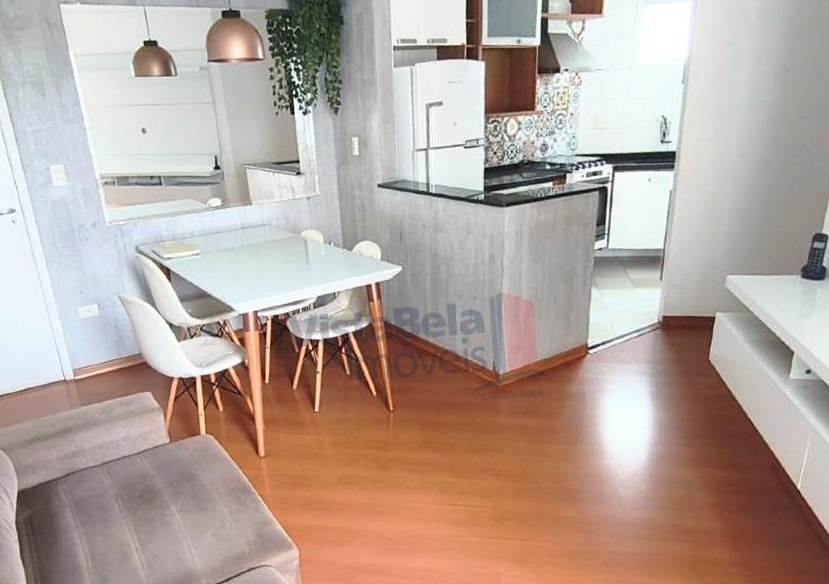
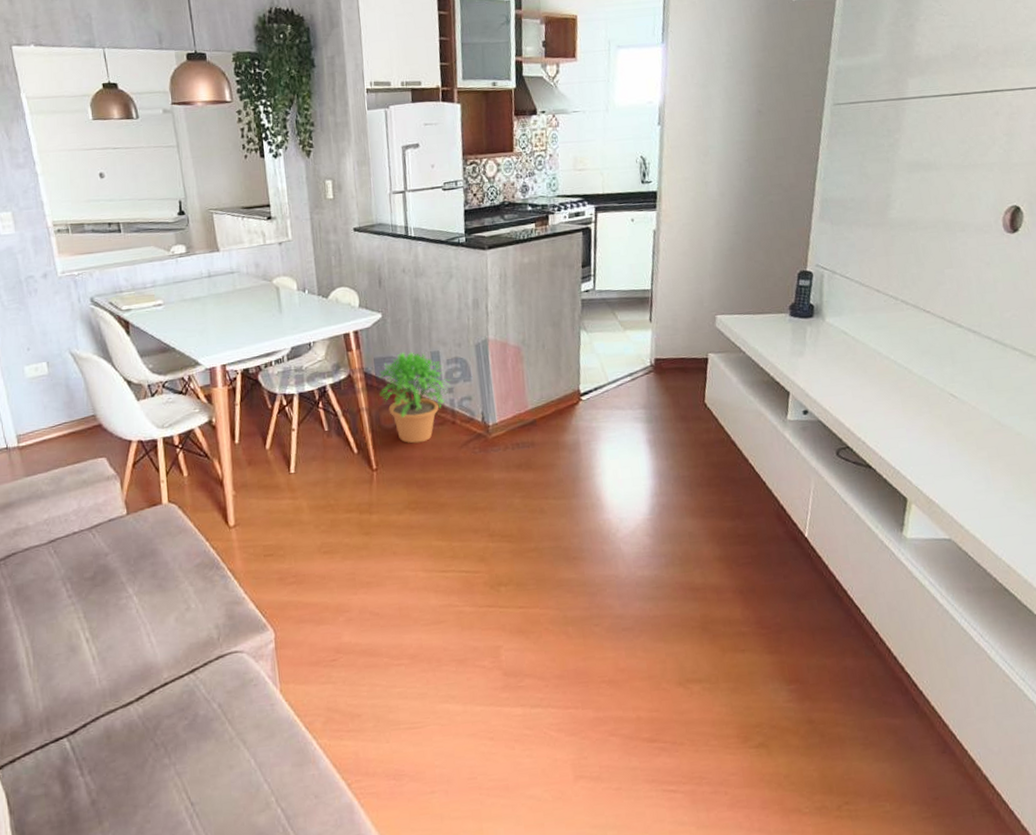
potted plant: none [397,303,464,389] -> present [378,351,450,444]

